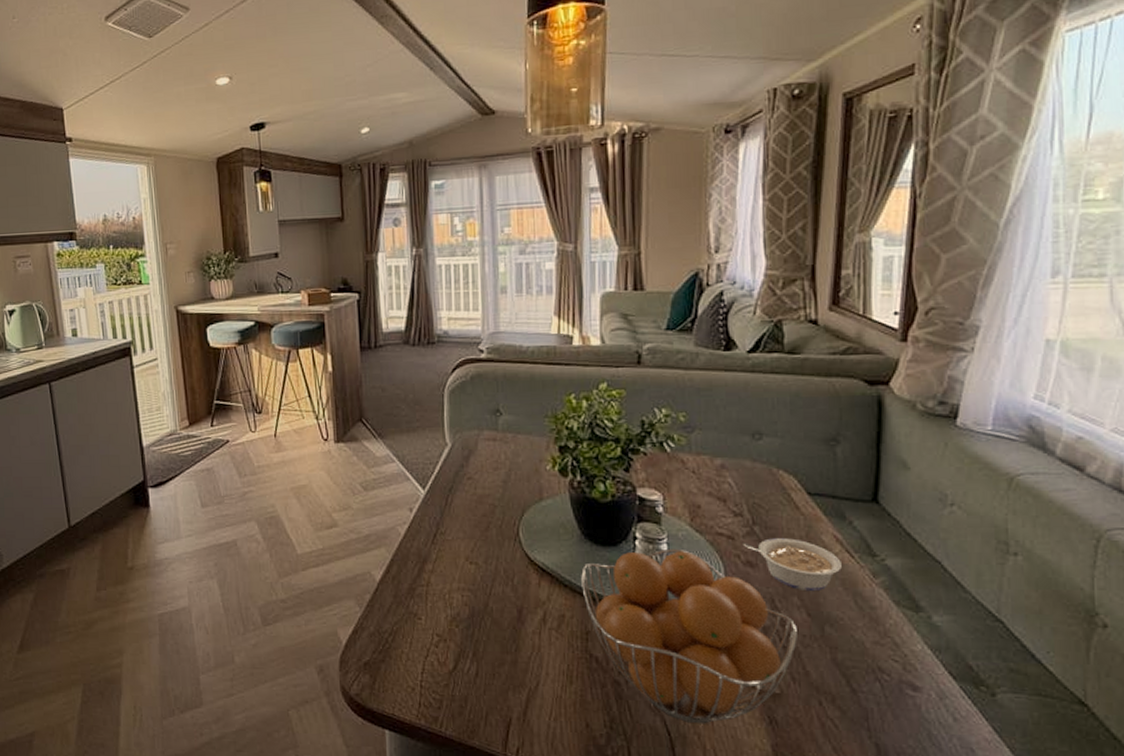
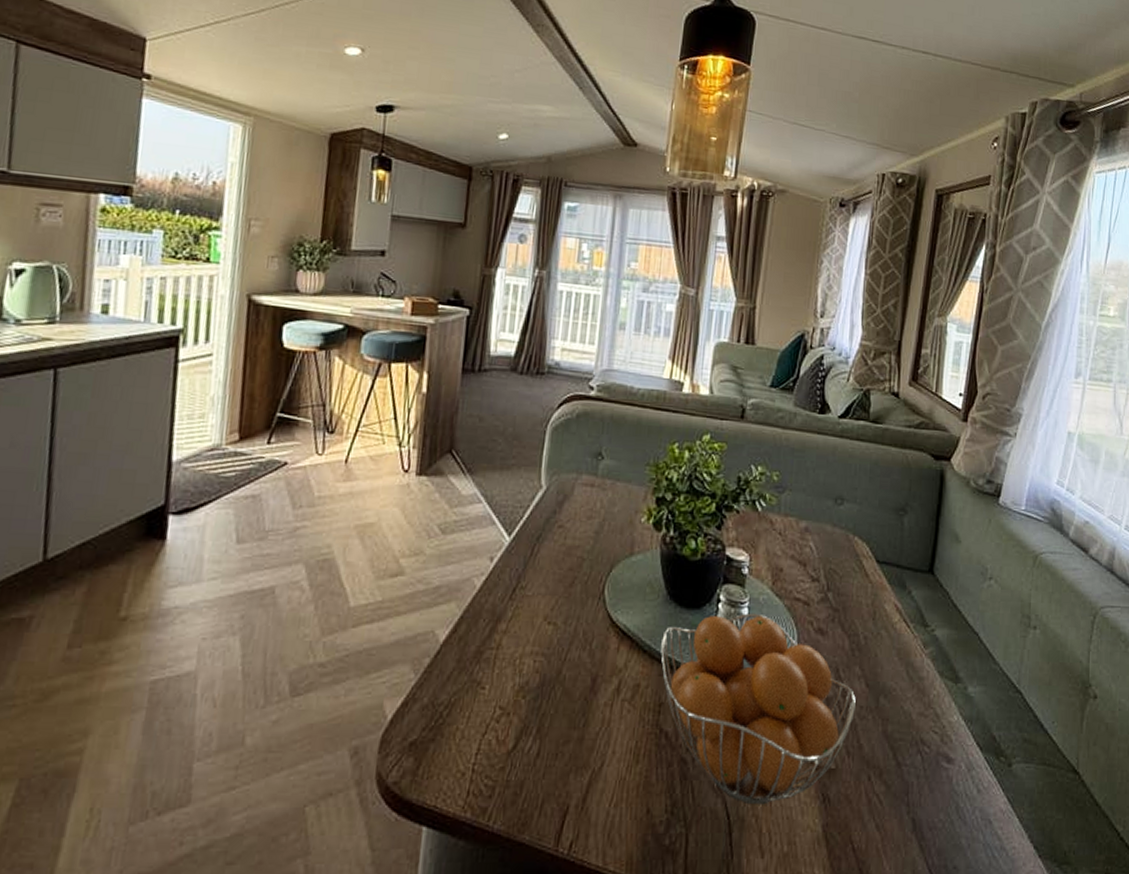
legume: present [742,538,842,592] -> none [816,605,899,661]

